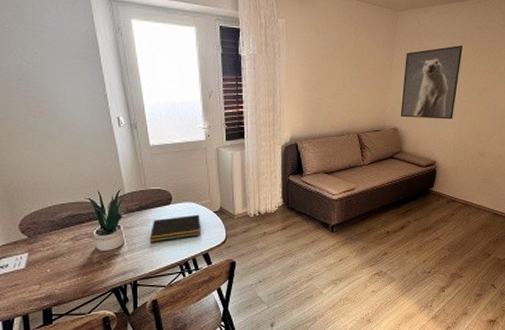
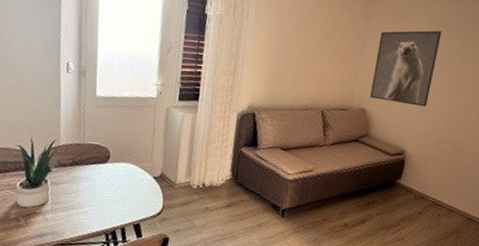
notepad: present [149,214,200,242] -> none [76,177,138,204]

